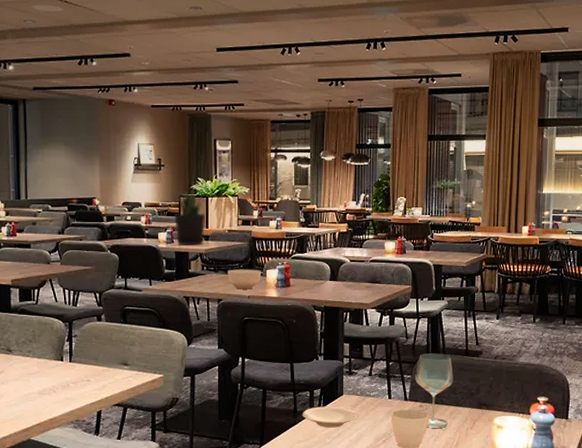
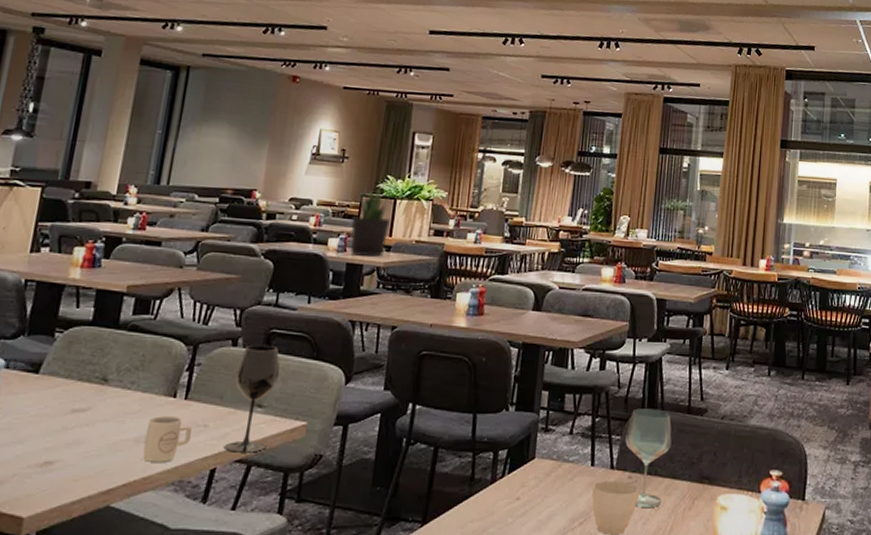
mug: none [46,375,79,408] -> present [143,416,192,462]
wineglass: none [104,319,137,399] -> present [224,345,280,453]
bowl: present [227,269,261,289] -> none [407,289,450,316]
saucer: present [302,406,358,428] -> none [480,473,552,503]

